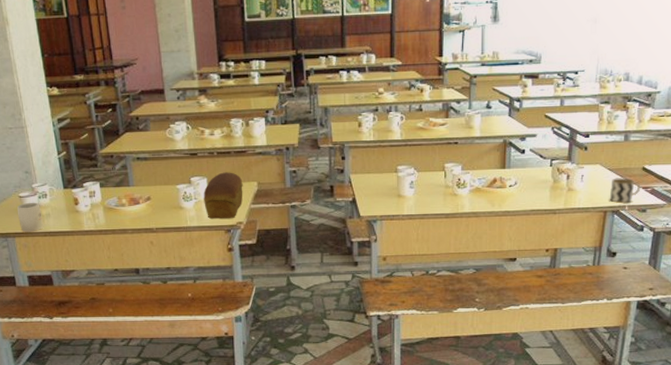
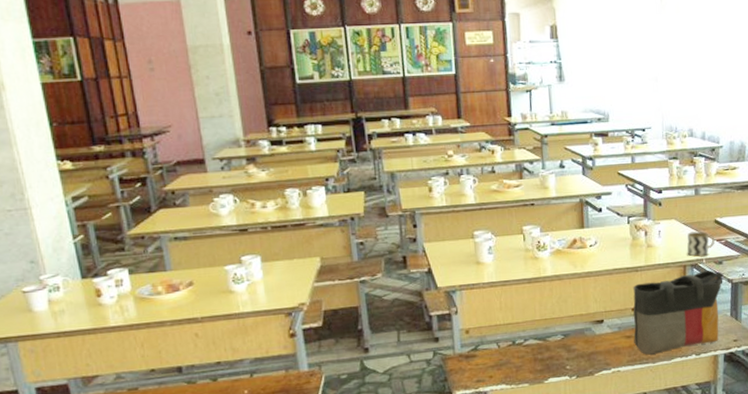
mug: present [16,202,44,233] -> none [19,297,57,335]
bread: present [203,172,243,220] -> none [257,248,305,303]
tote bag: none [545,217,646,295] -> present [633,270,724,355]

